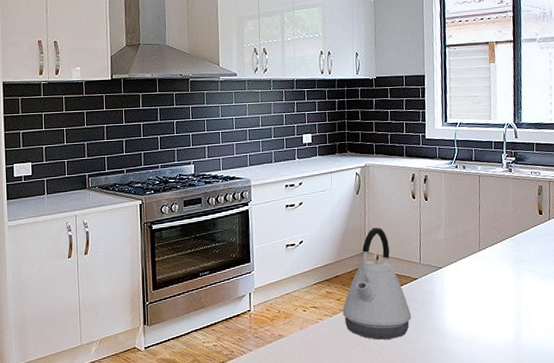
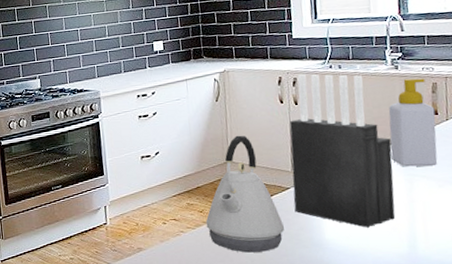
knife block: none [419,172,505,317] -> present [289,73,396,228]
soap bottle: none [502,181,541,262] -> present [388,78,438,167]

